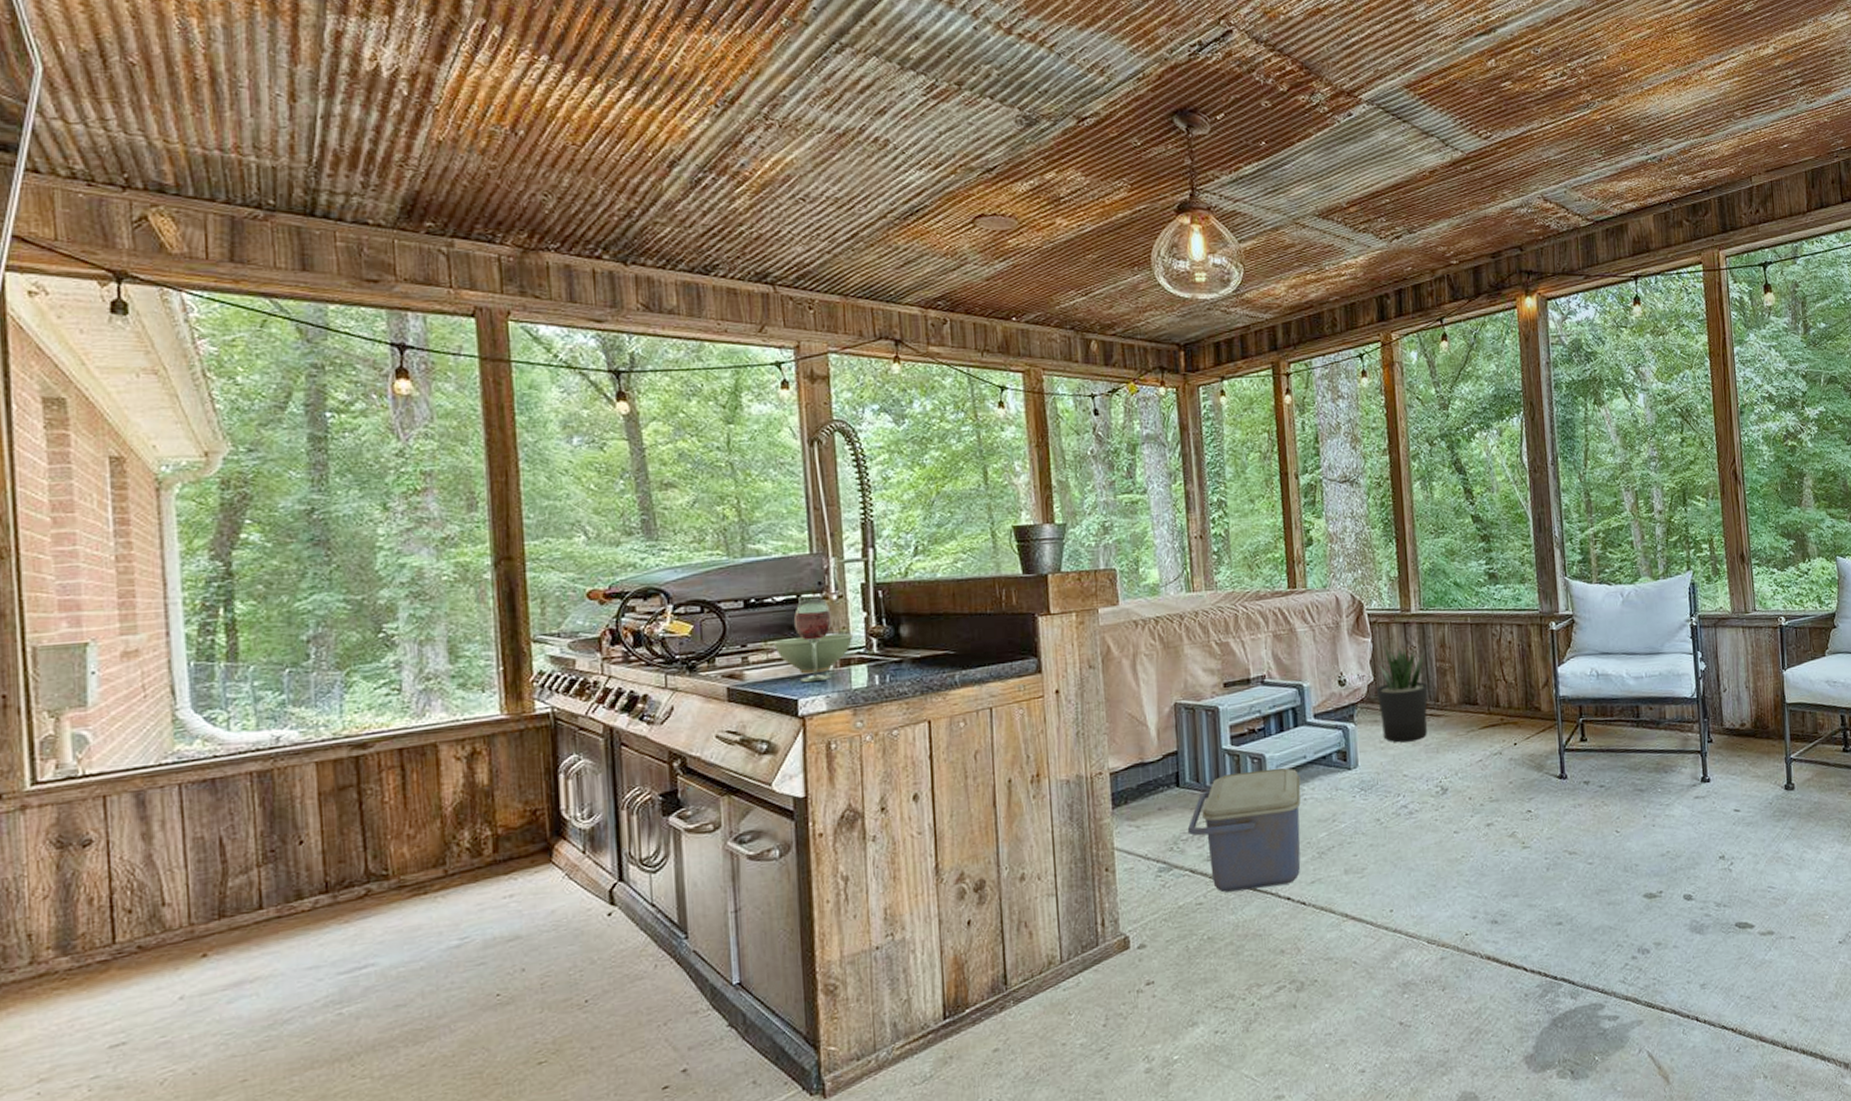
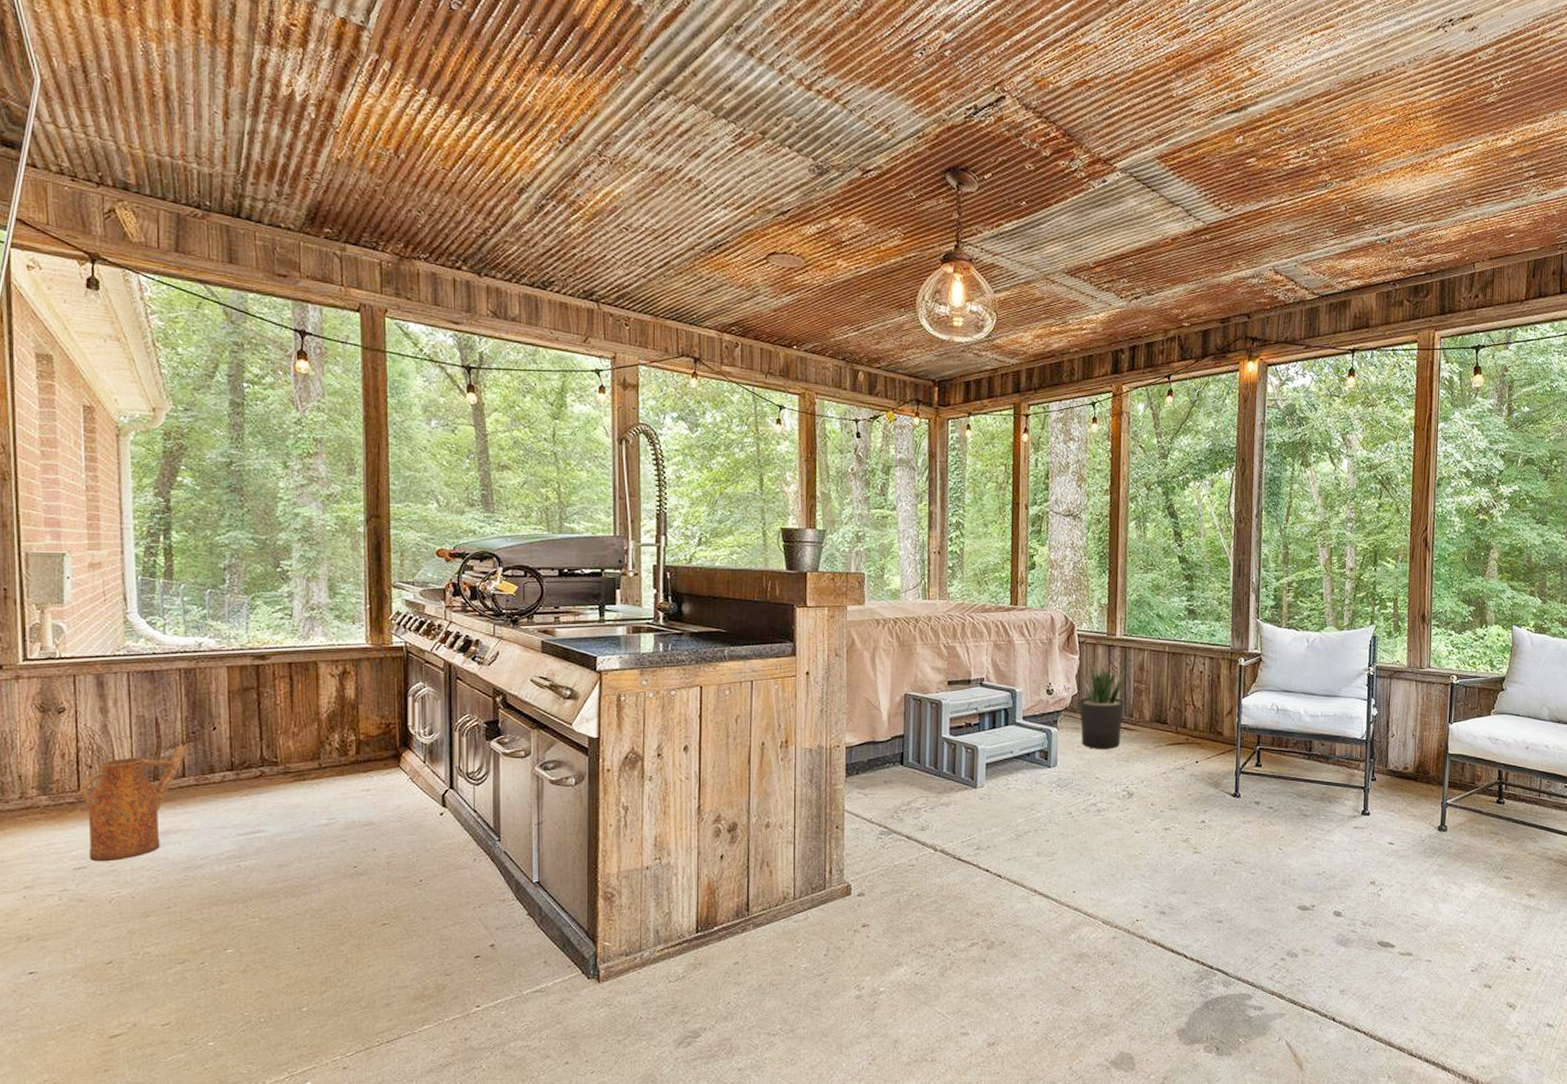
watering can: none [114,870,266,1033] -> present [79,747,189,861]
bowl: present [773,633,854,674] -> none [580,604,645,636]
wineglass: present [794,599,832,683] -> none [598,575,628,644]
cooler: present [1187,767,1301,893] -> none [907,759,1006,859]

